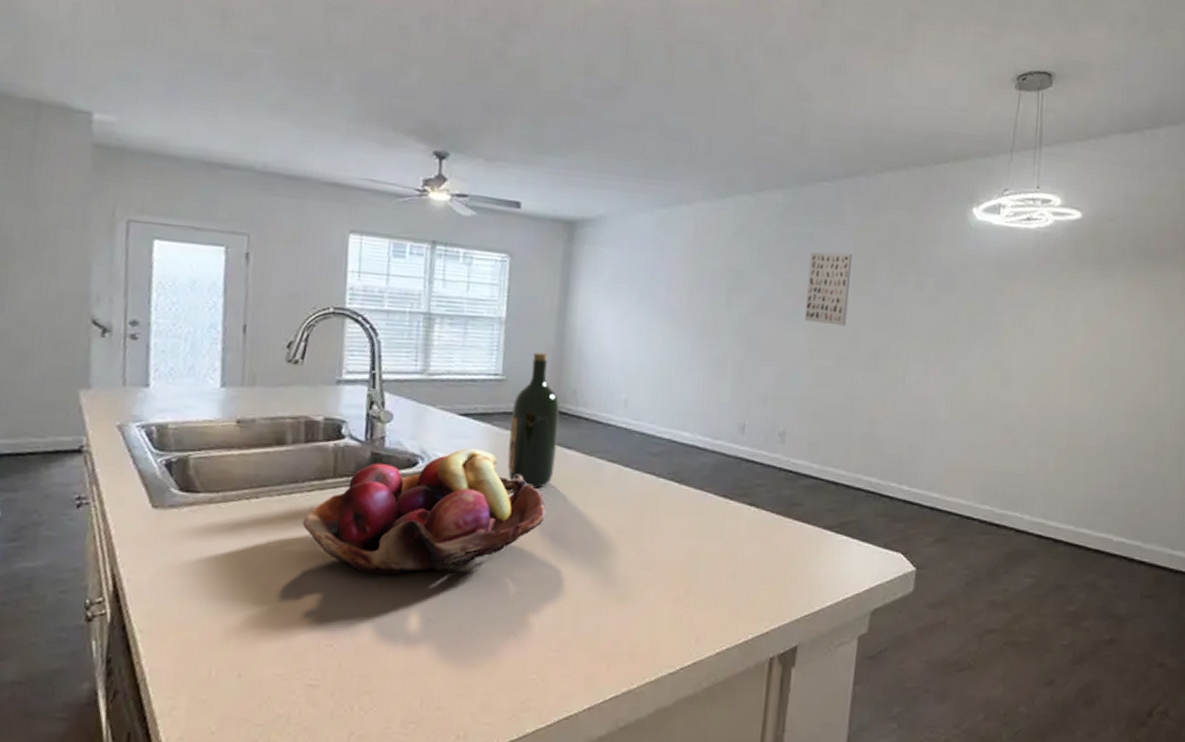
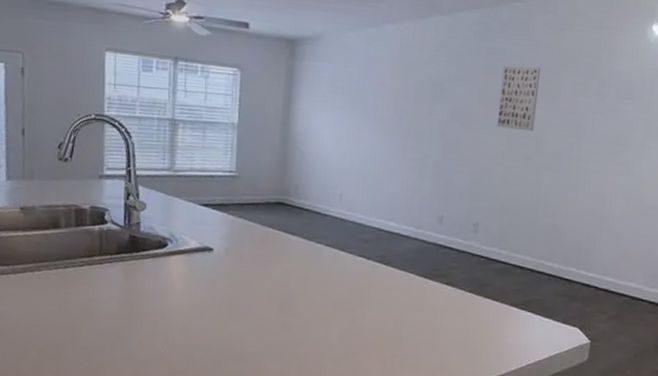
fruit basket: present [303,448,547,574] -> none [76,233,275,335]
wine bottle: present [507,352,560,489] -> none [241,153,285,267]

